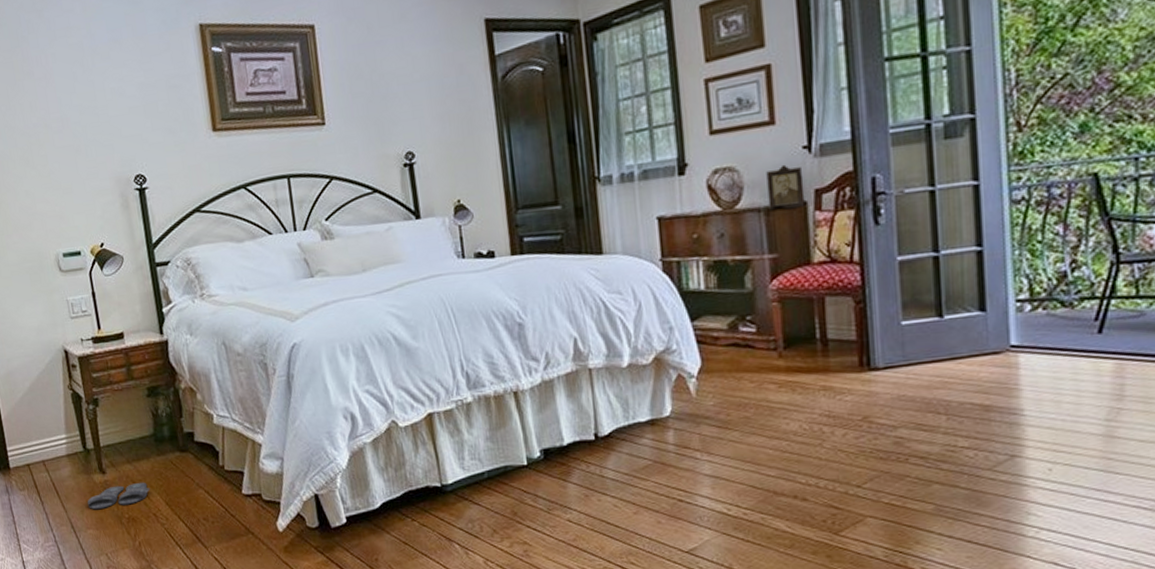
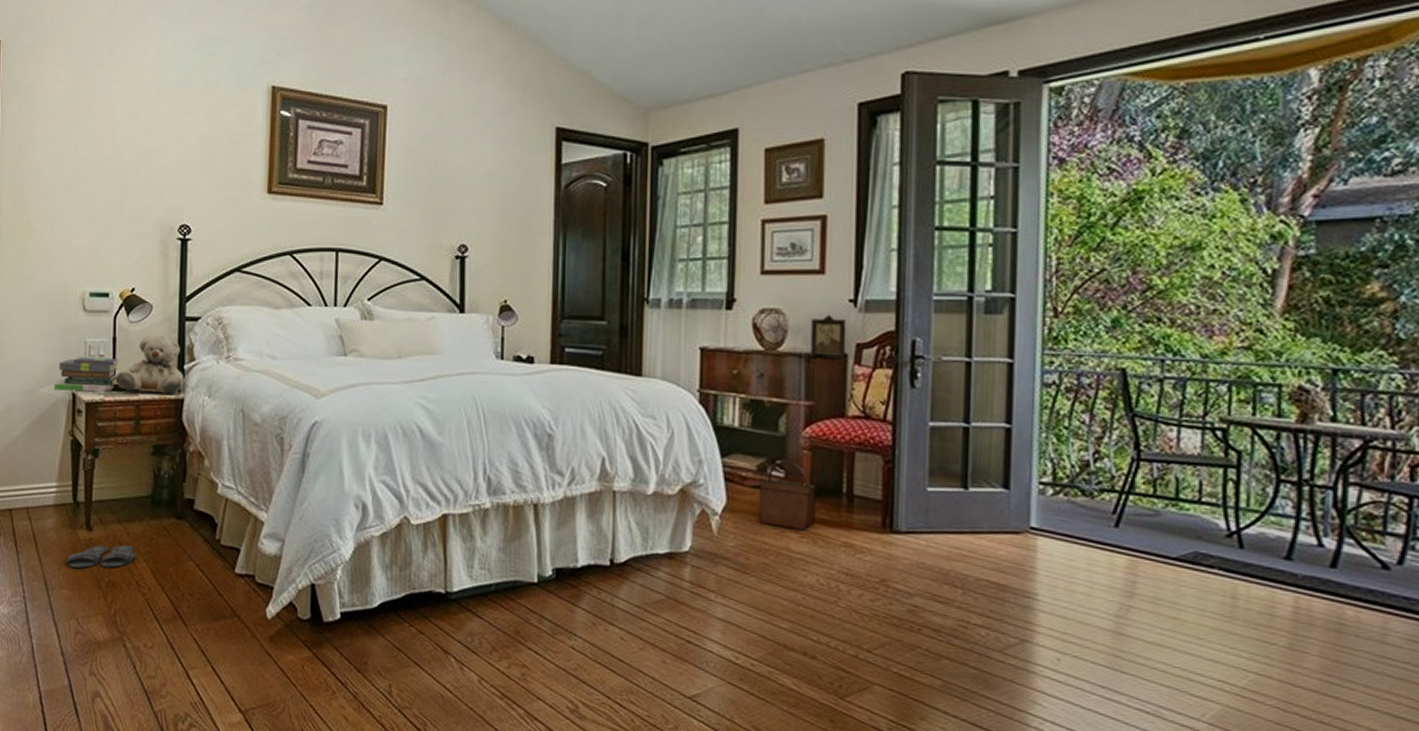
books: none [46,312,103,351] -> present [54,357,120,393]
teddy bear: none [101,284,166,341] -> present [115,335,184,396]
handbag: none [731,315,793,382] -> present [758,460,817,531]

